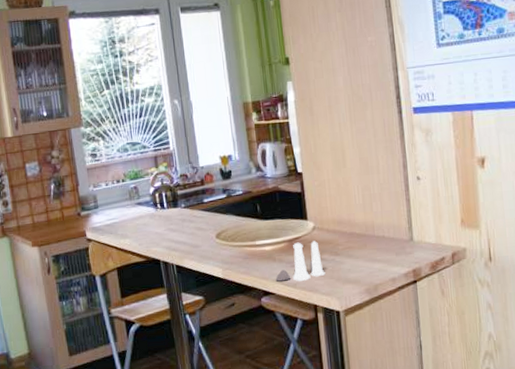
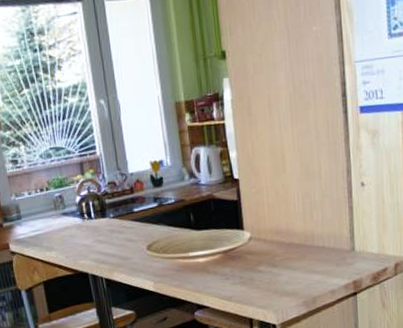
salt and pepper shaker set: present [275,241,325,282] -> none [209,252,262,295]

